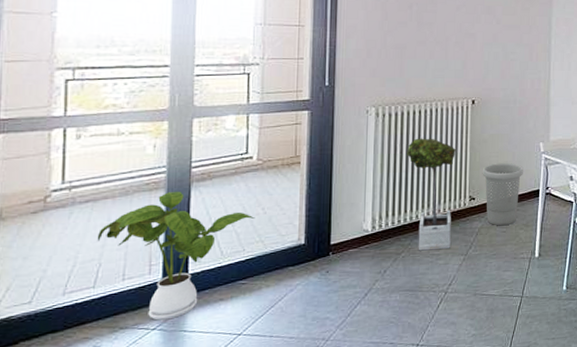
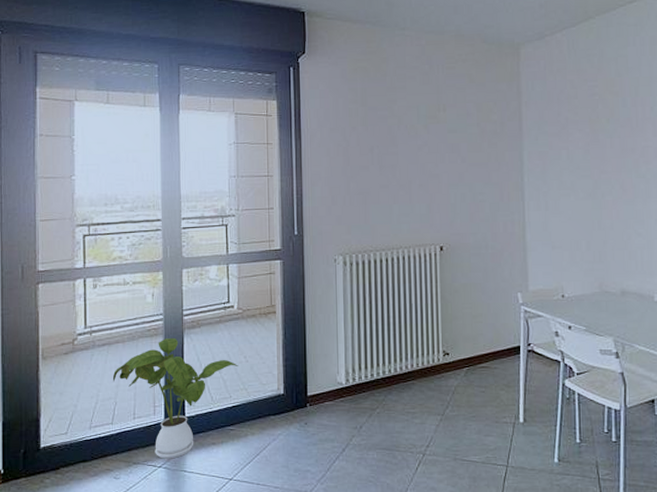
potted tree: present [407,138,457,251] -> none [376,288,427,408]
trash bin: present [482,163,523,226] -> none [455,315,501,385]

